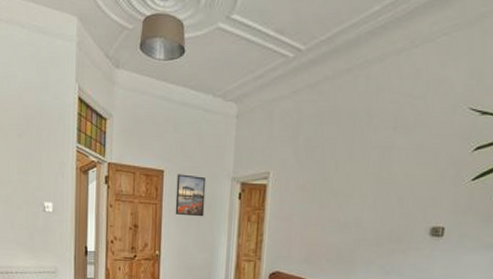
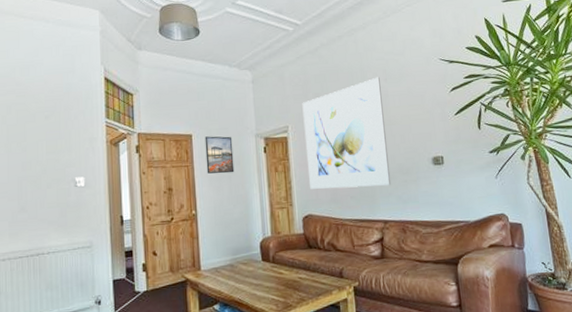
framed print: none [283,124,388,253] -> present [302,77,392,189]

